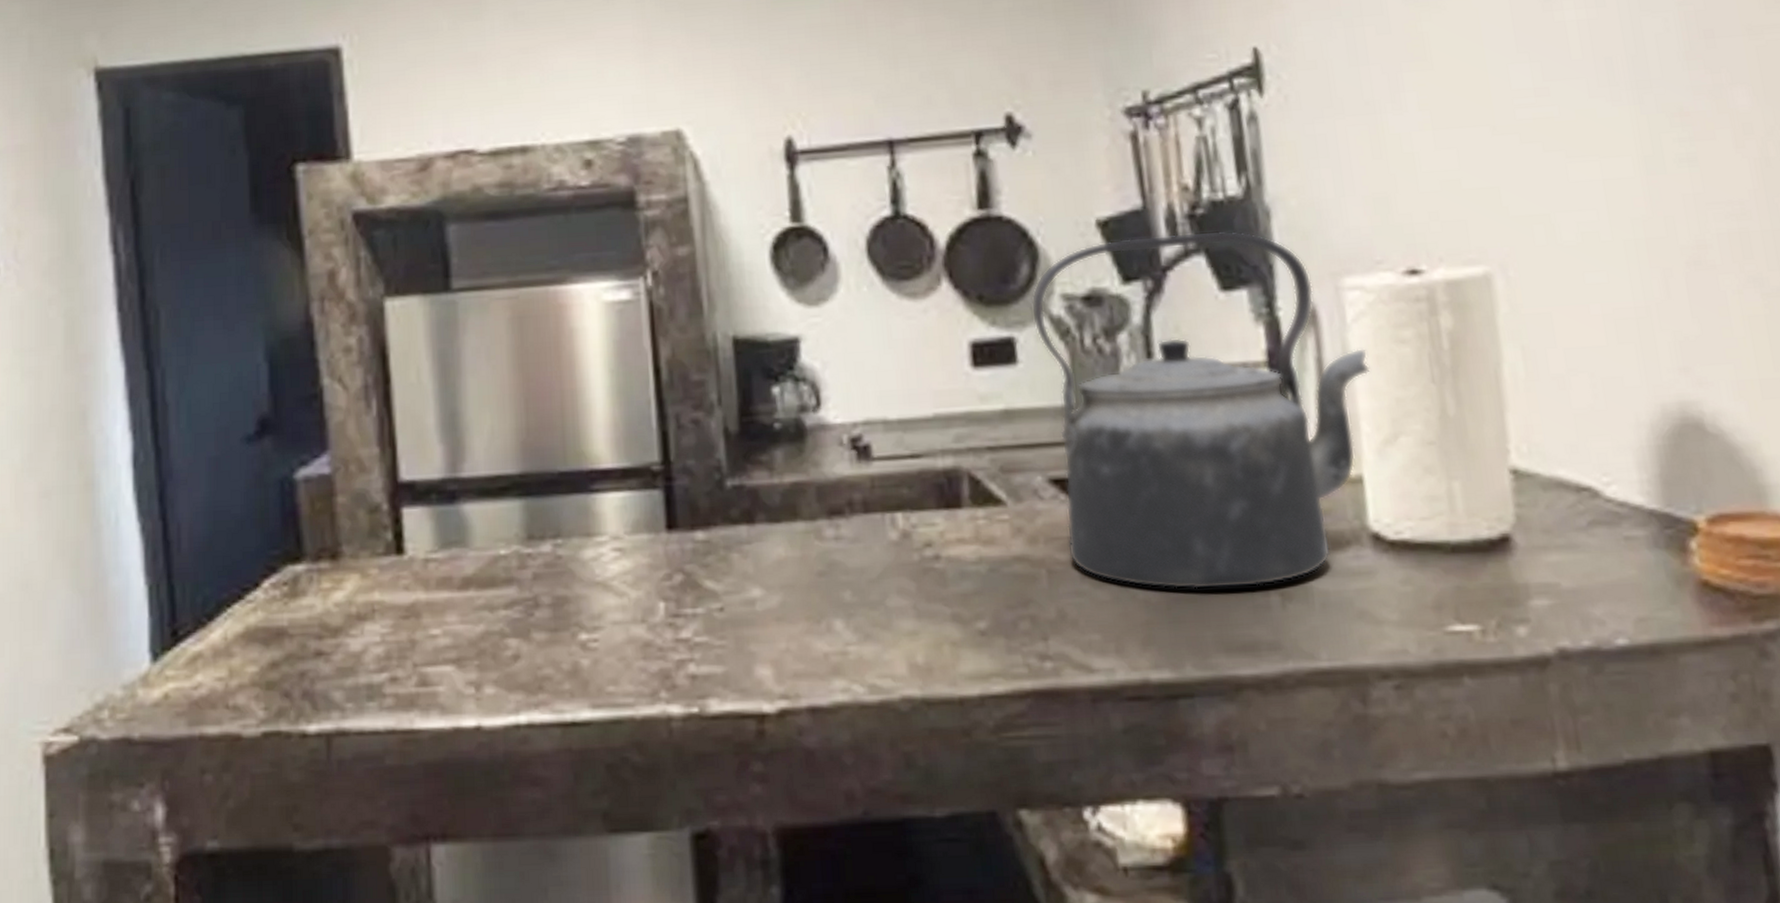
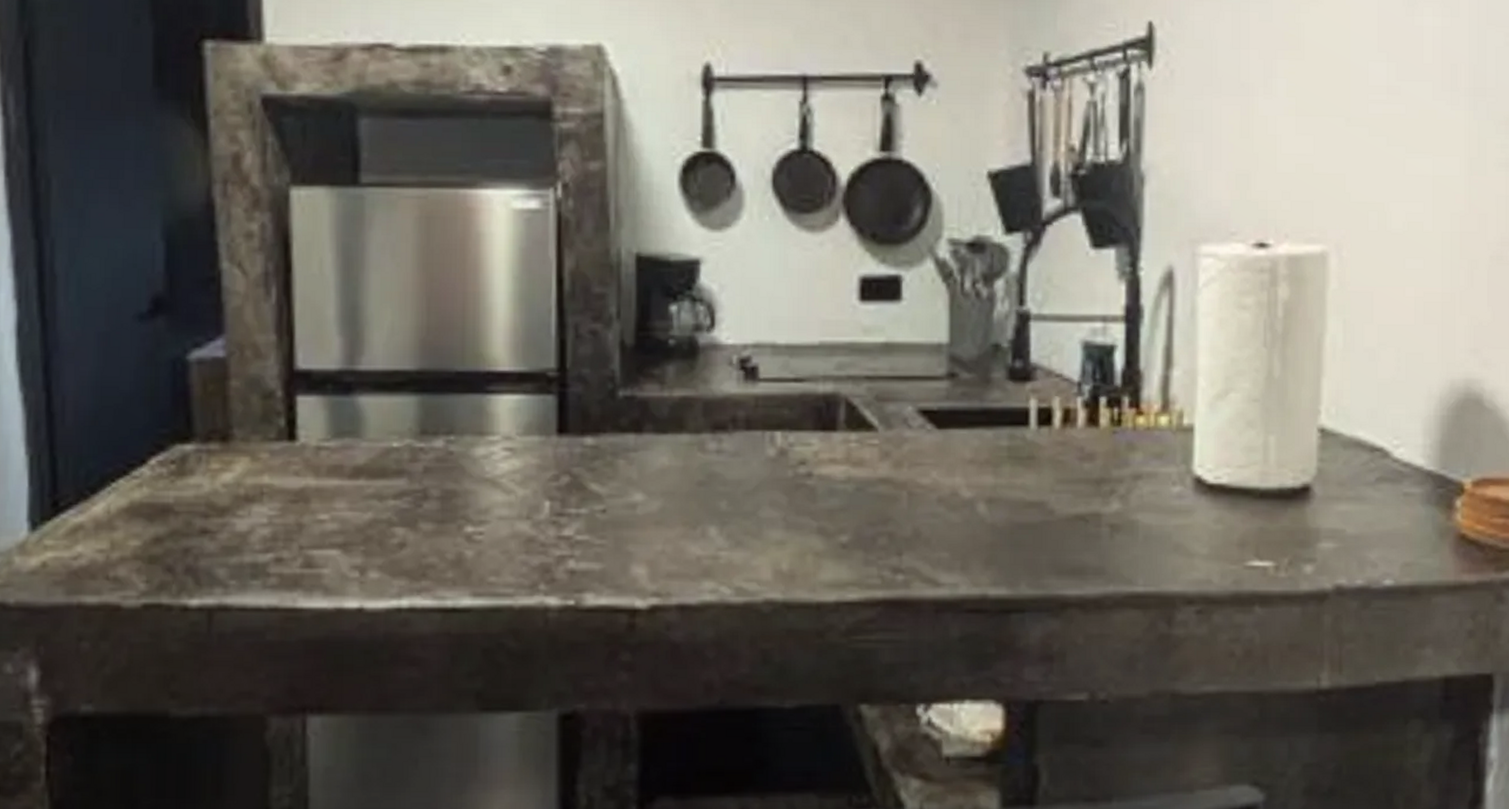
kettle: present [1031,230,1371,590] -> none [919,191,1213,518]

